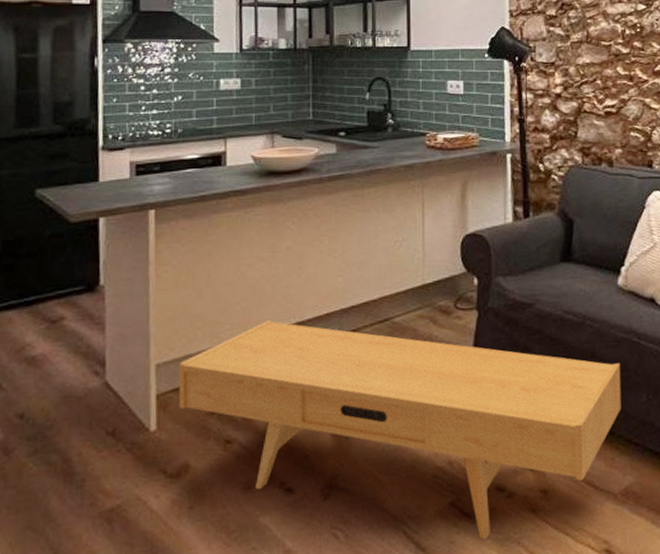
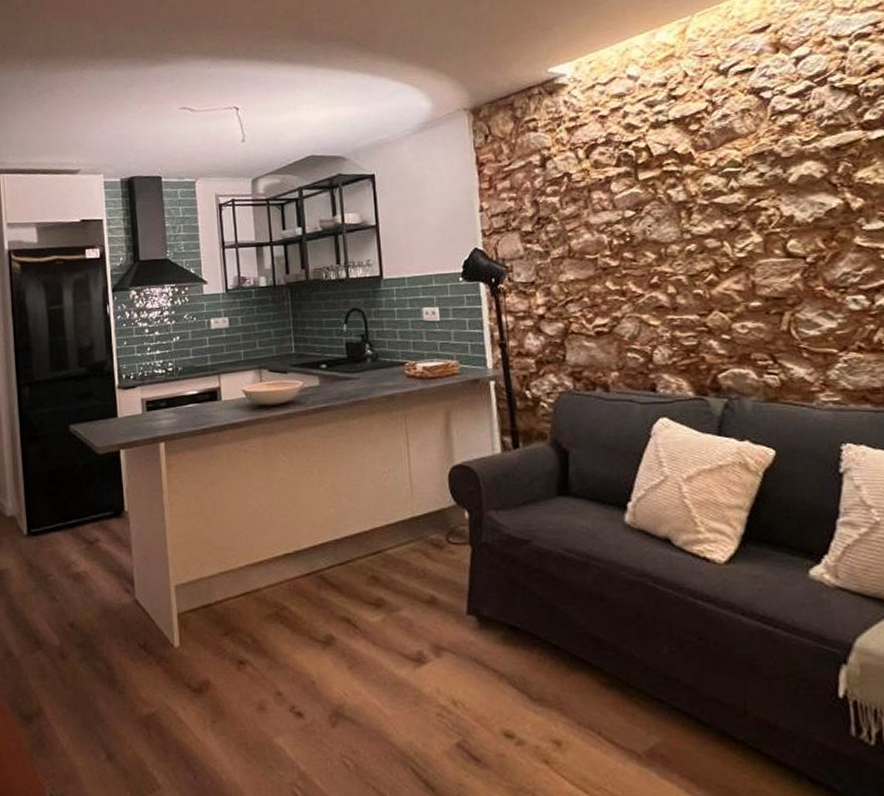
tv console: present [178,320,621,540] -> none [194,548,639,787]

